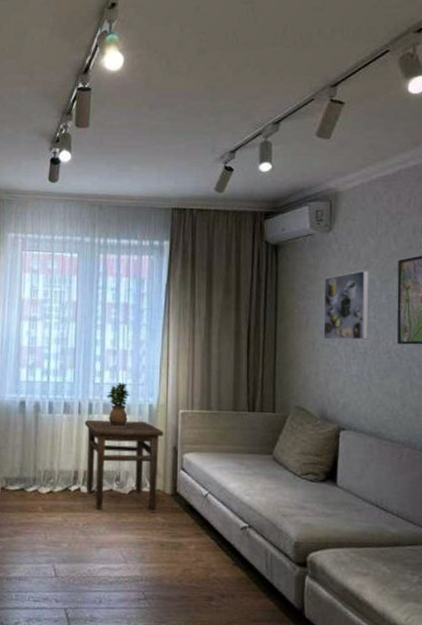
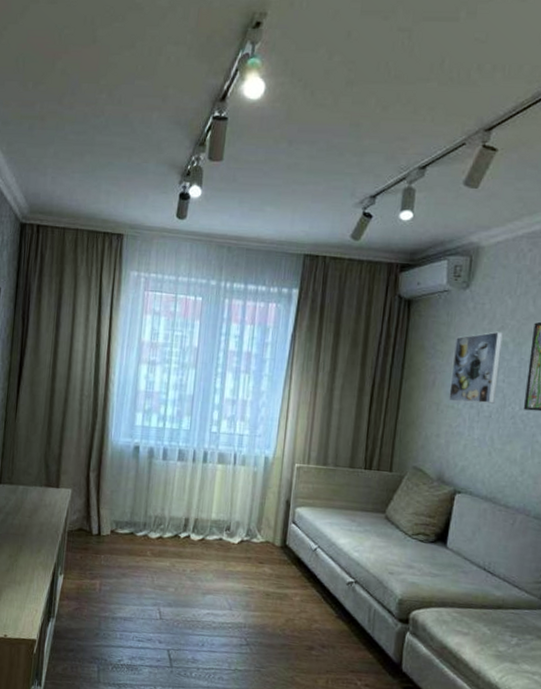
side table: present [84,420,163,510] -> none [196,468,277,561]
potted plant: present [106,383,130,428] -> none [222,433,246,479]

